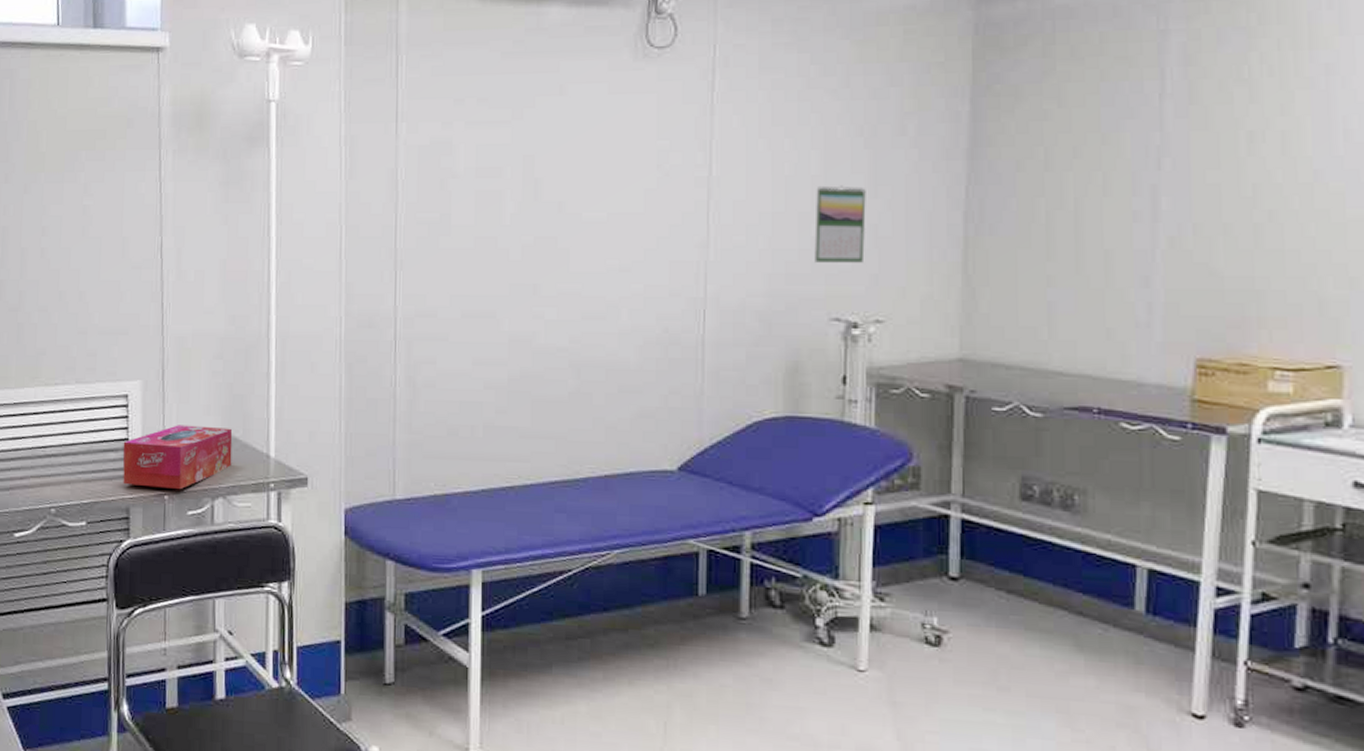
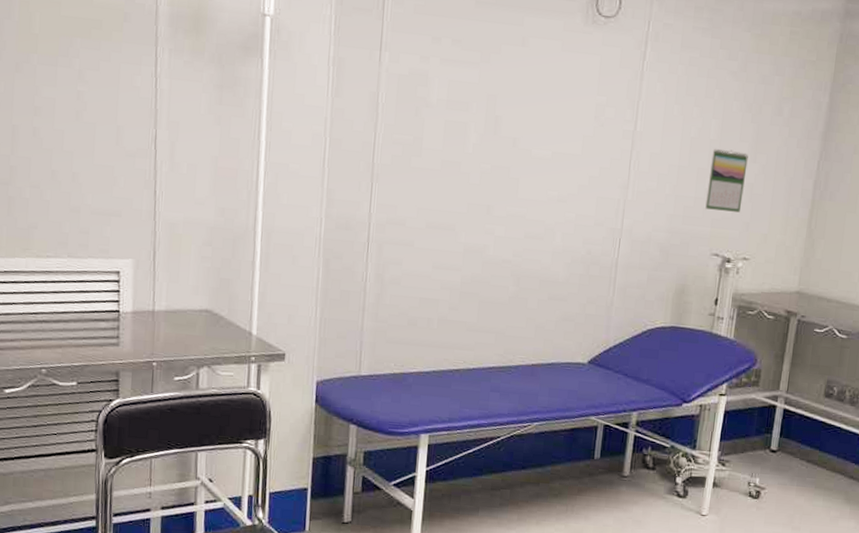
tissue box: present [122,425,233,489] -> none [113,301,219,358]

